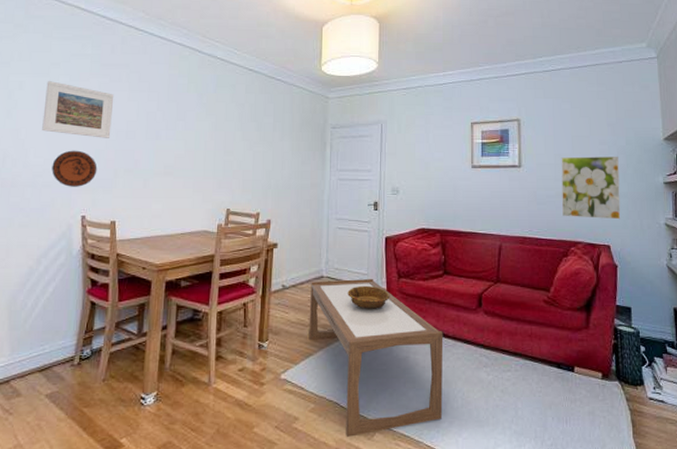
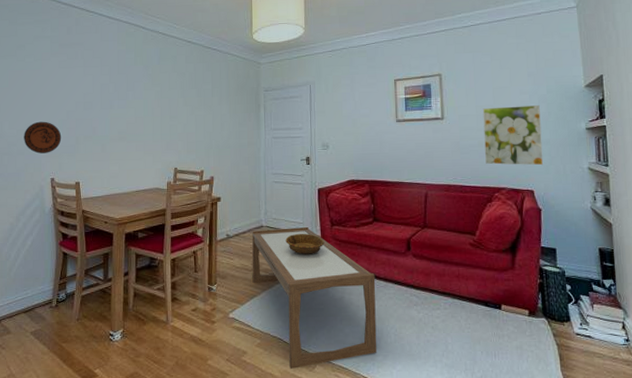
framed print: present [42,81,114,138] -> none [13,62,72,110]

